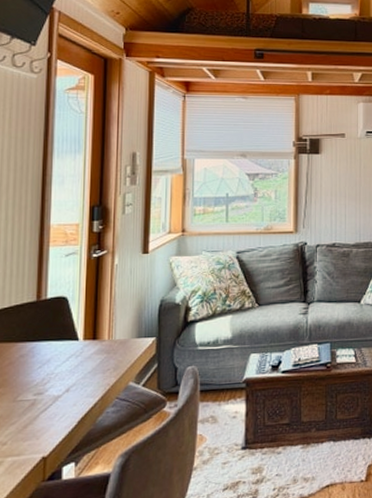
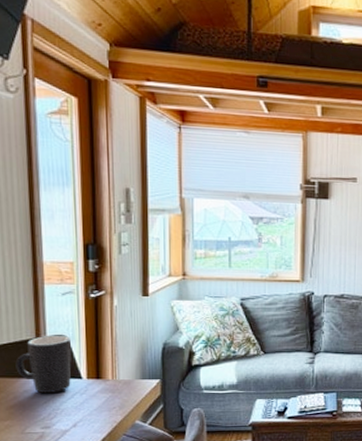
mug: none [14,296,71,358] -> present [15,335,72,394]

